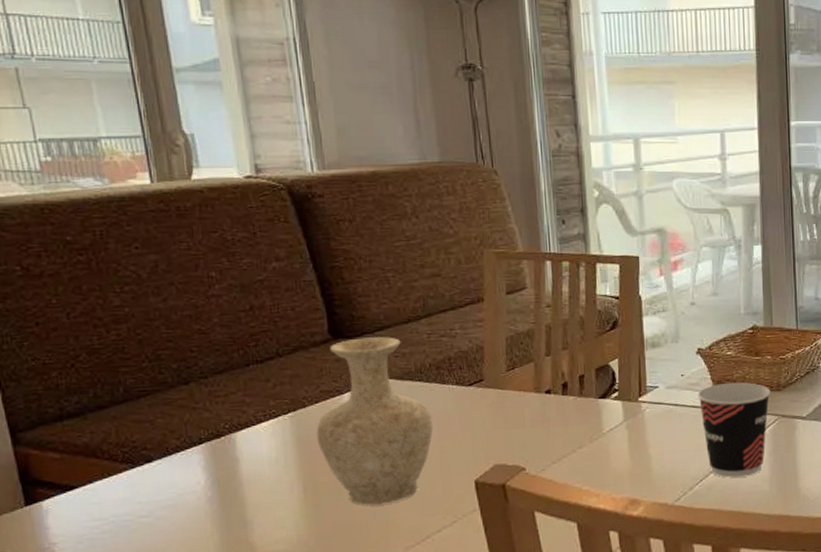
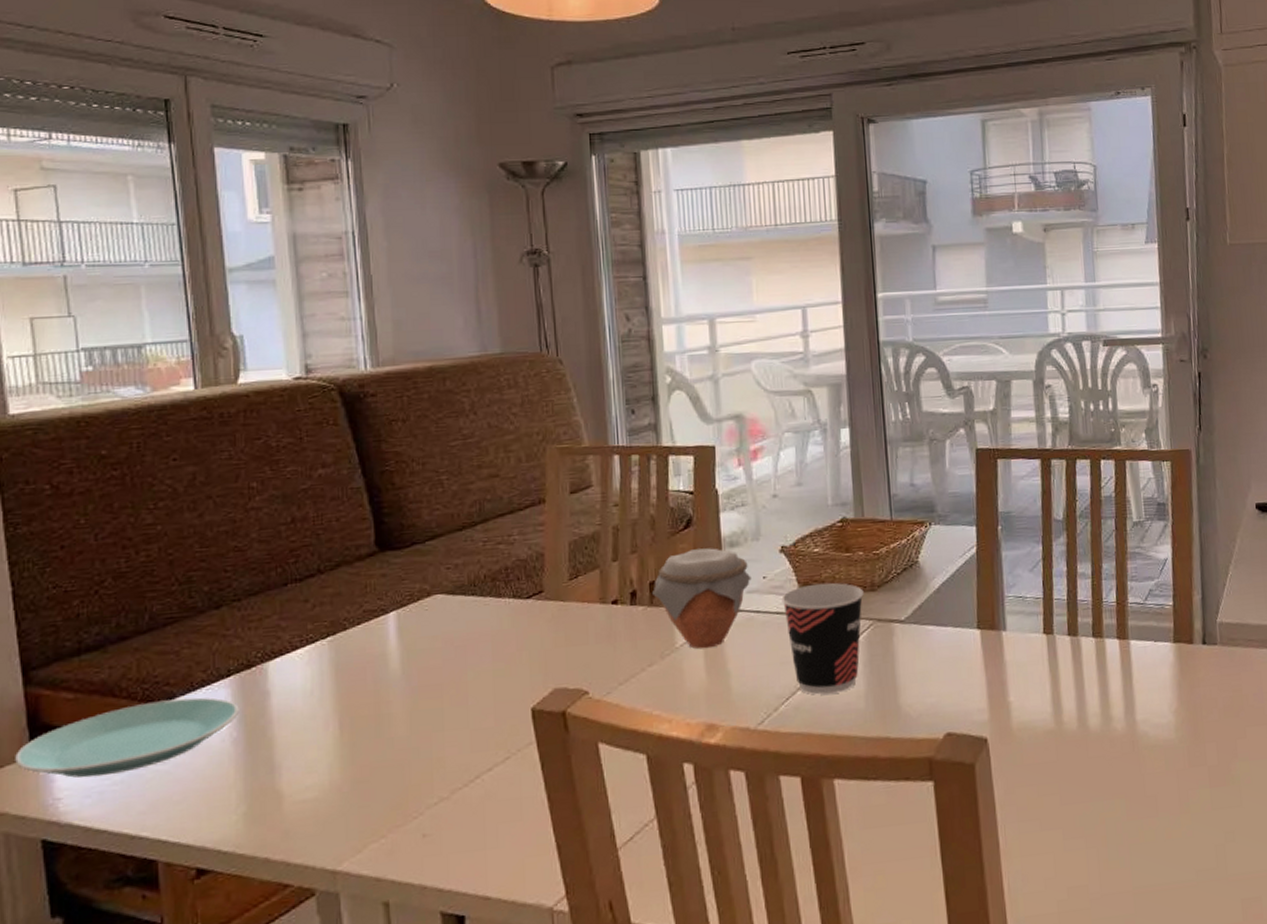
plate: none [11,461,212,527] -> present [15,697,240,778]
vase: present [316,337,434,506] -> none [357,546,487,742]
jar: none [581,347,671,436] -> present [651,548,752,649]

